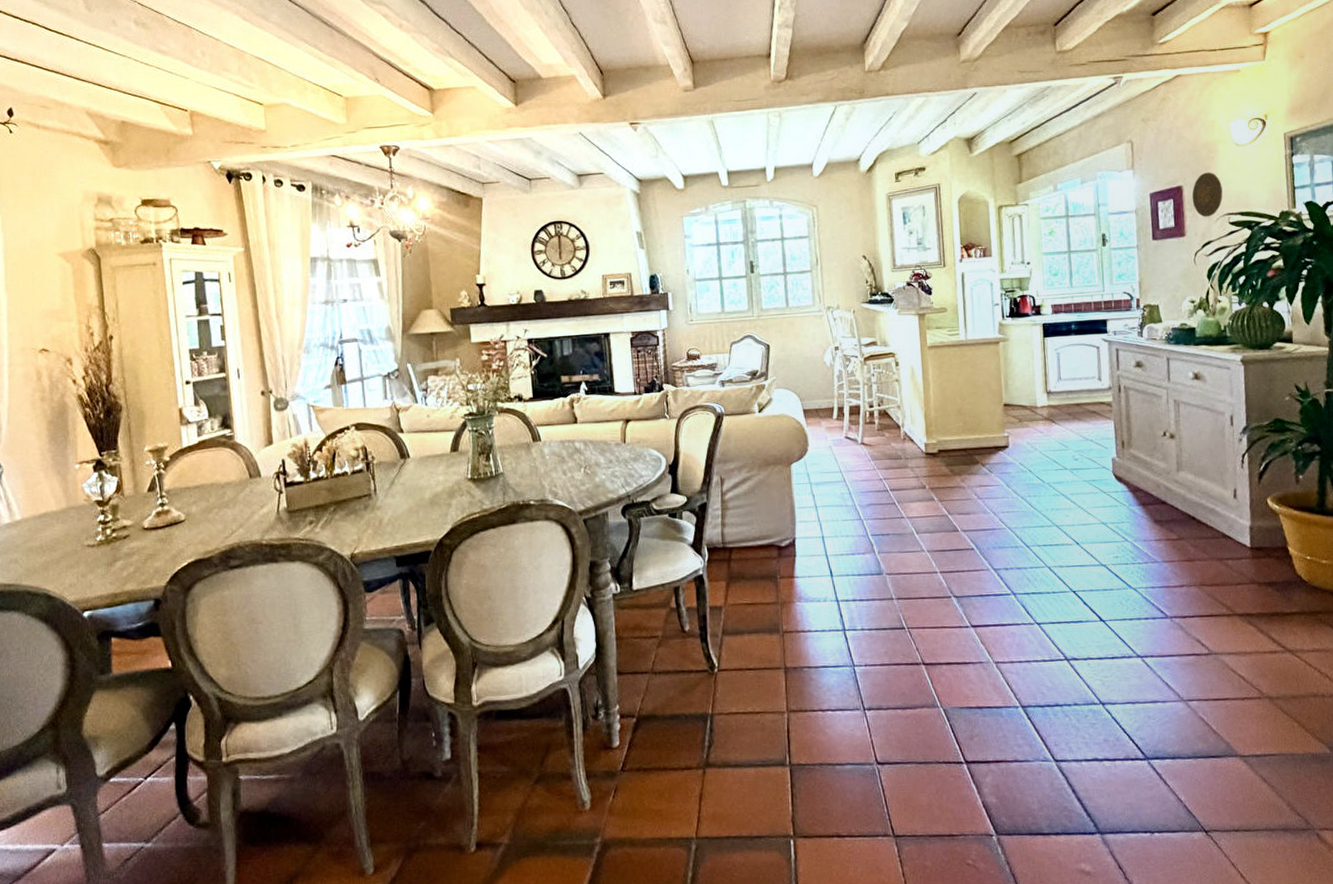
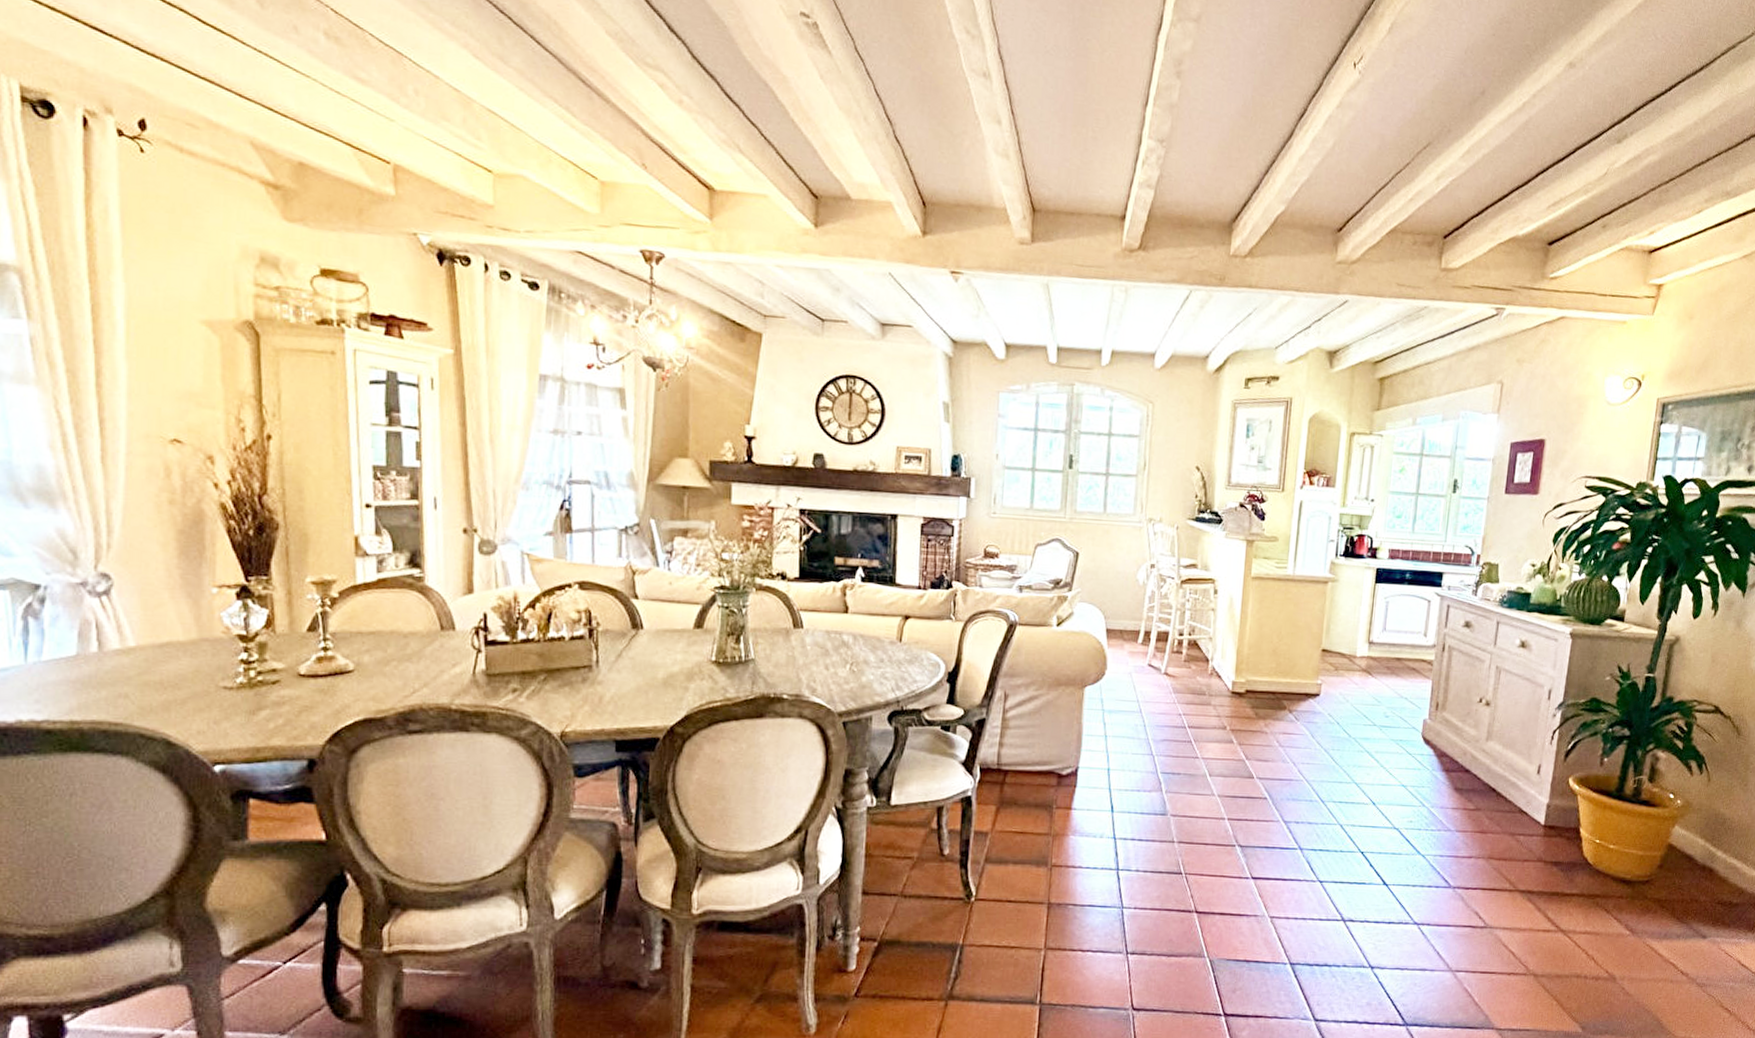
decorative plate: present [1192,172,1223,217] -> none [1552,428,1586,477]

